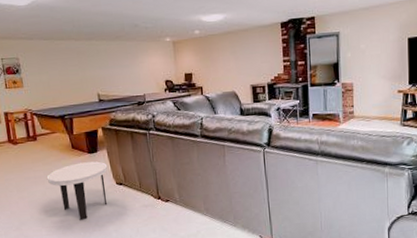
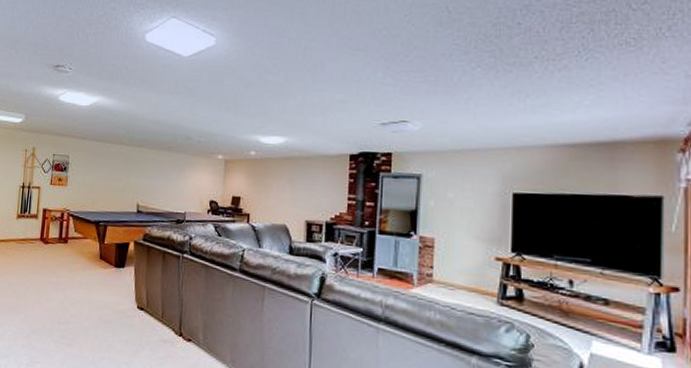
side table: present [46,161,108,220] -> none [68,275,132,342]

